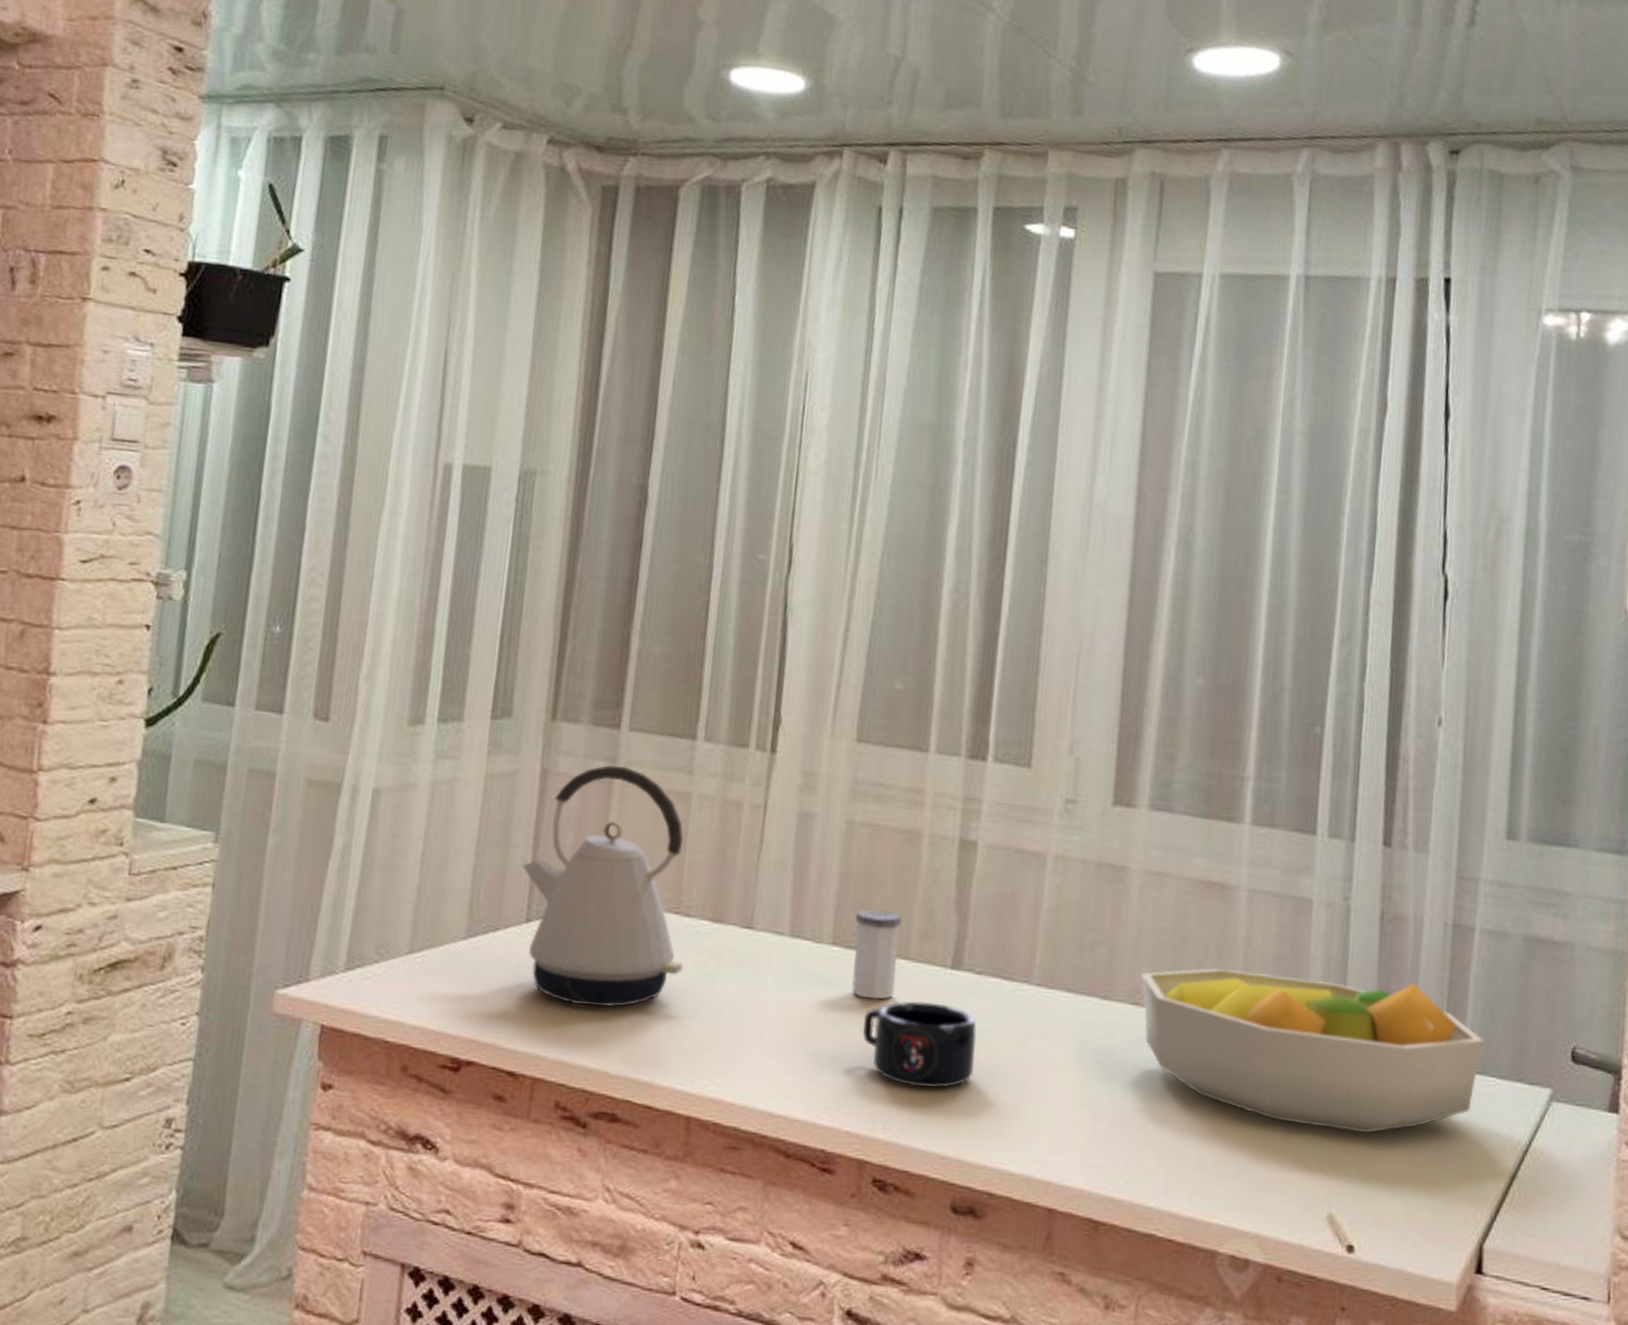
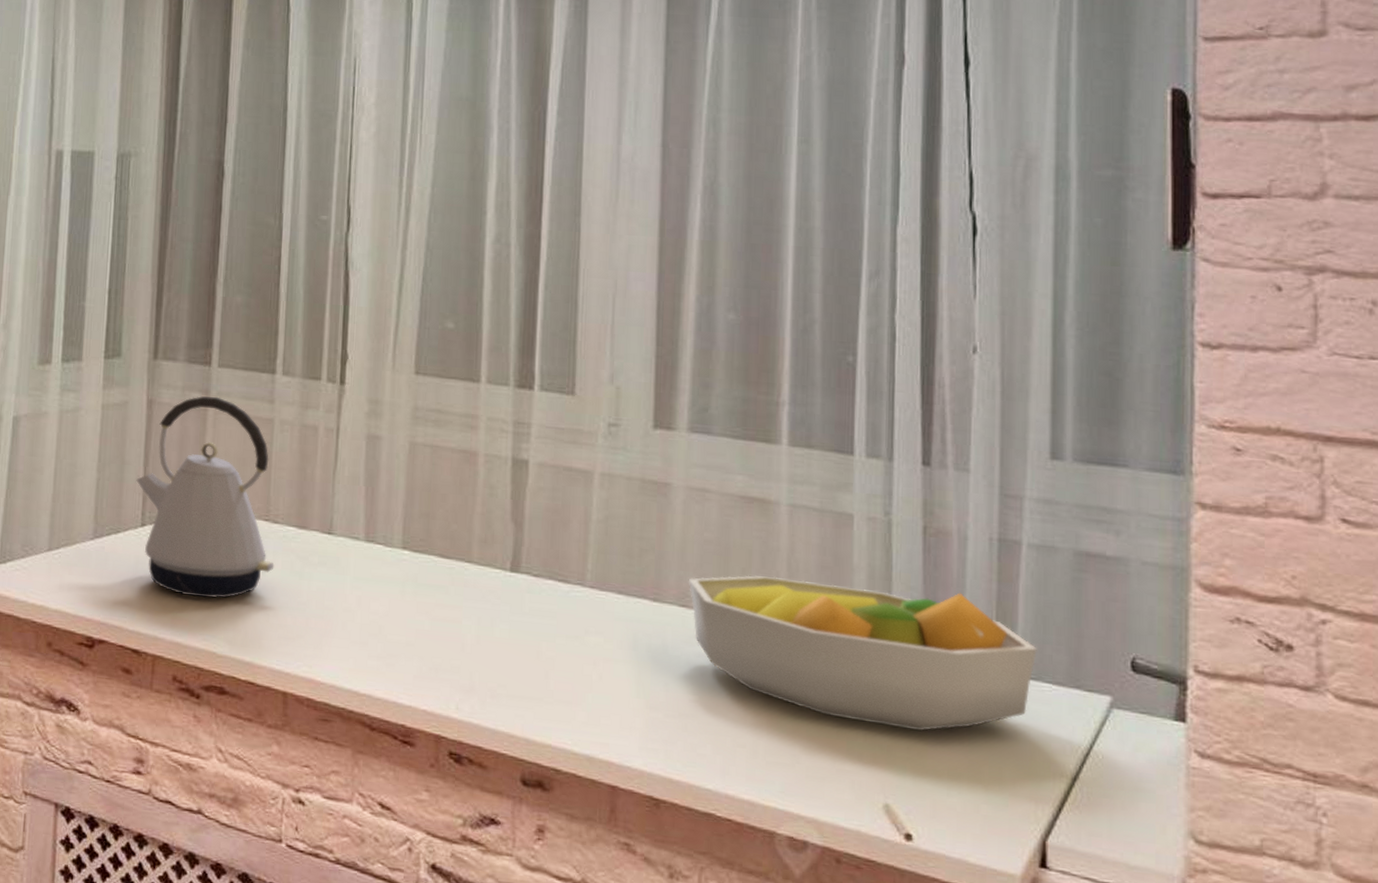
salt shaker: present [852,909,902,1000] -> none [421,518,463,597]
mug: present [863,1001,977,1088] -> none [433,599,536,675]

